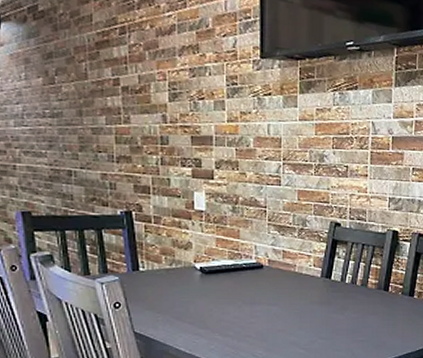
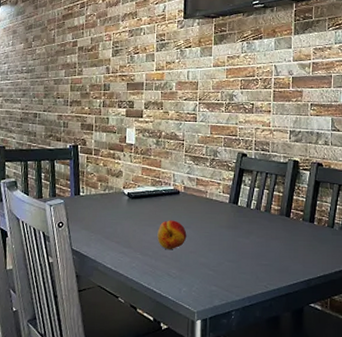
fruit: none [239,297,273,330] -> present [157,220,187,250]

